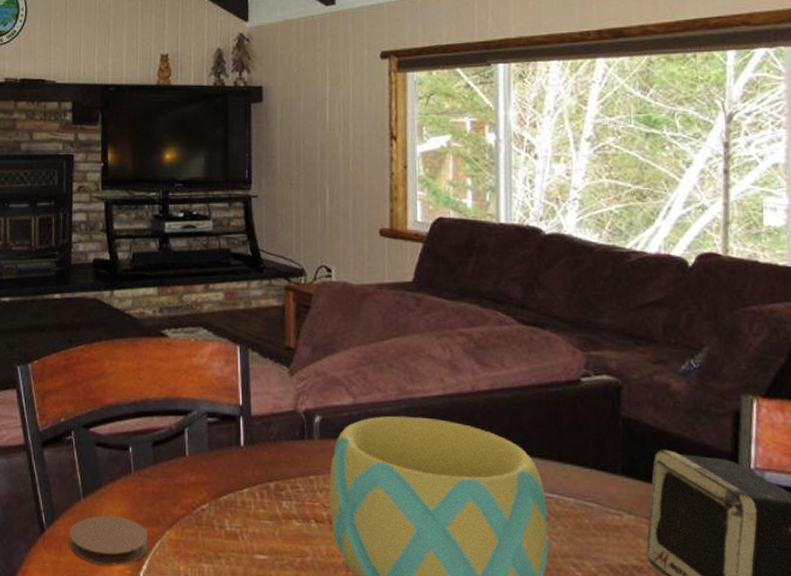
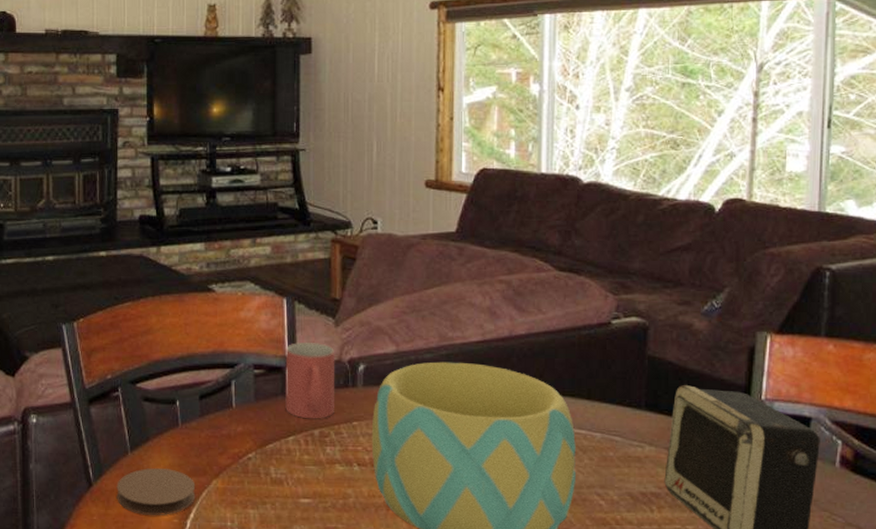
mug: none [239,391,291,472] -> present [285,342,335,419]

